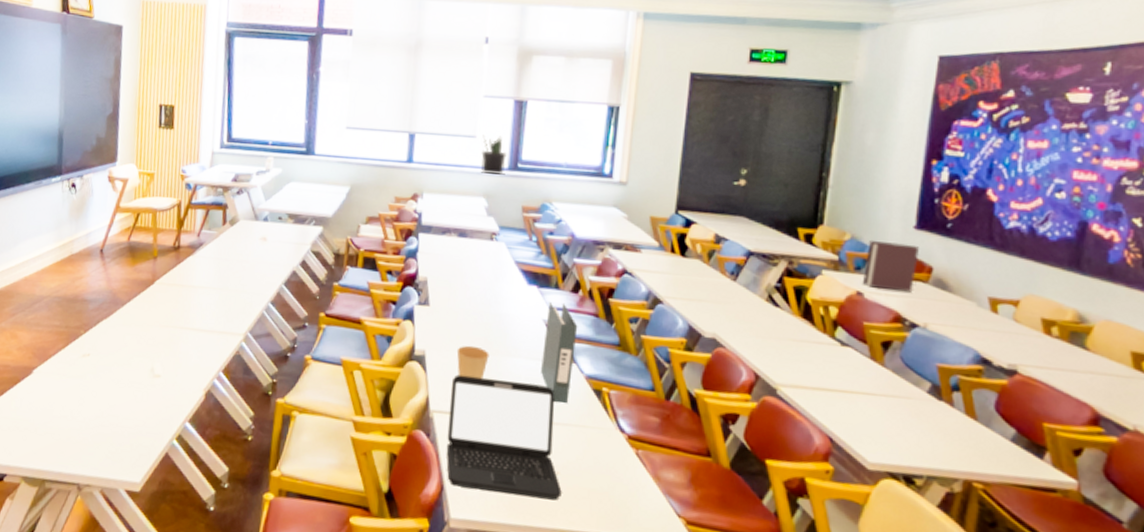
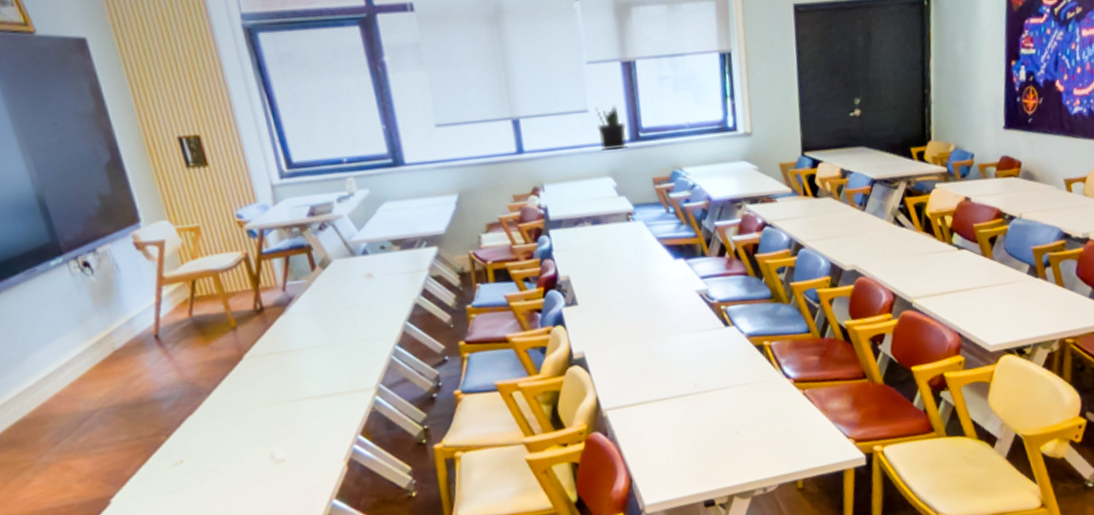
laptop: present [446,374,562,501] -> none [618,354,744,475]
cup: present [456,345,490,379] -> none [616,334,651,368]
binder: present [541,301,578,403] -> none [698,269,735,367]
binder: present [863,239,919,292] -> none [968,144,1010,192]

